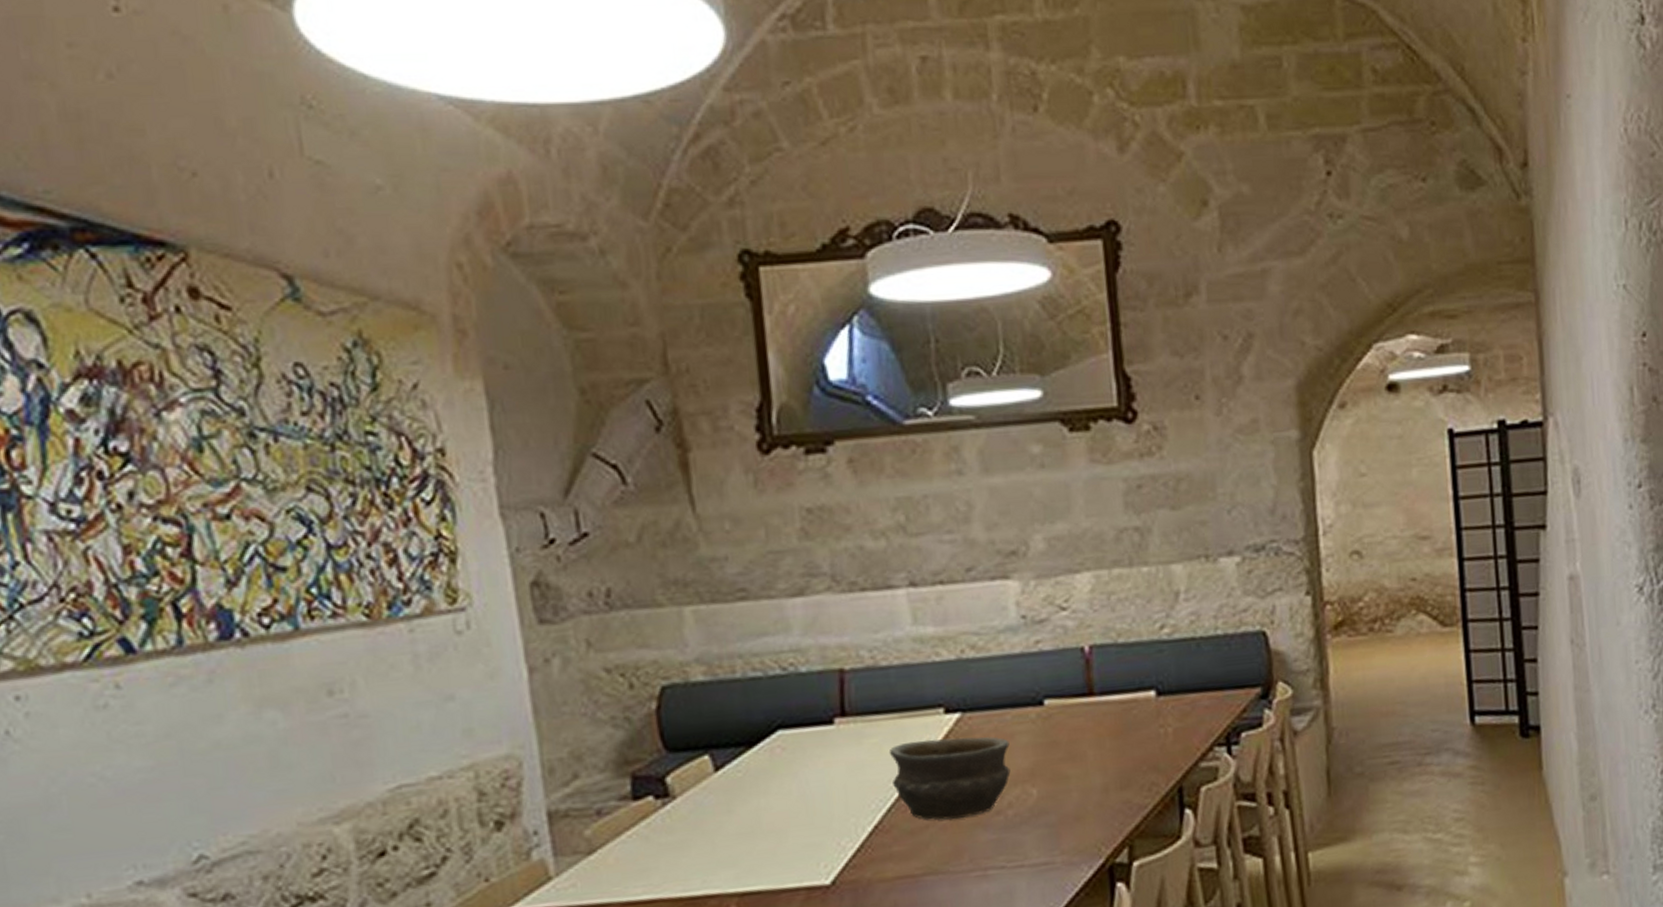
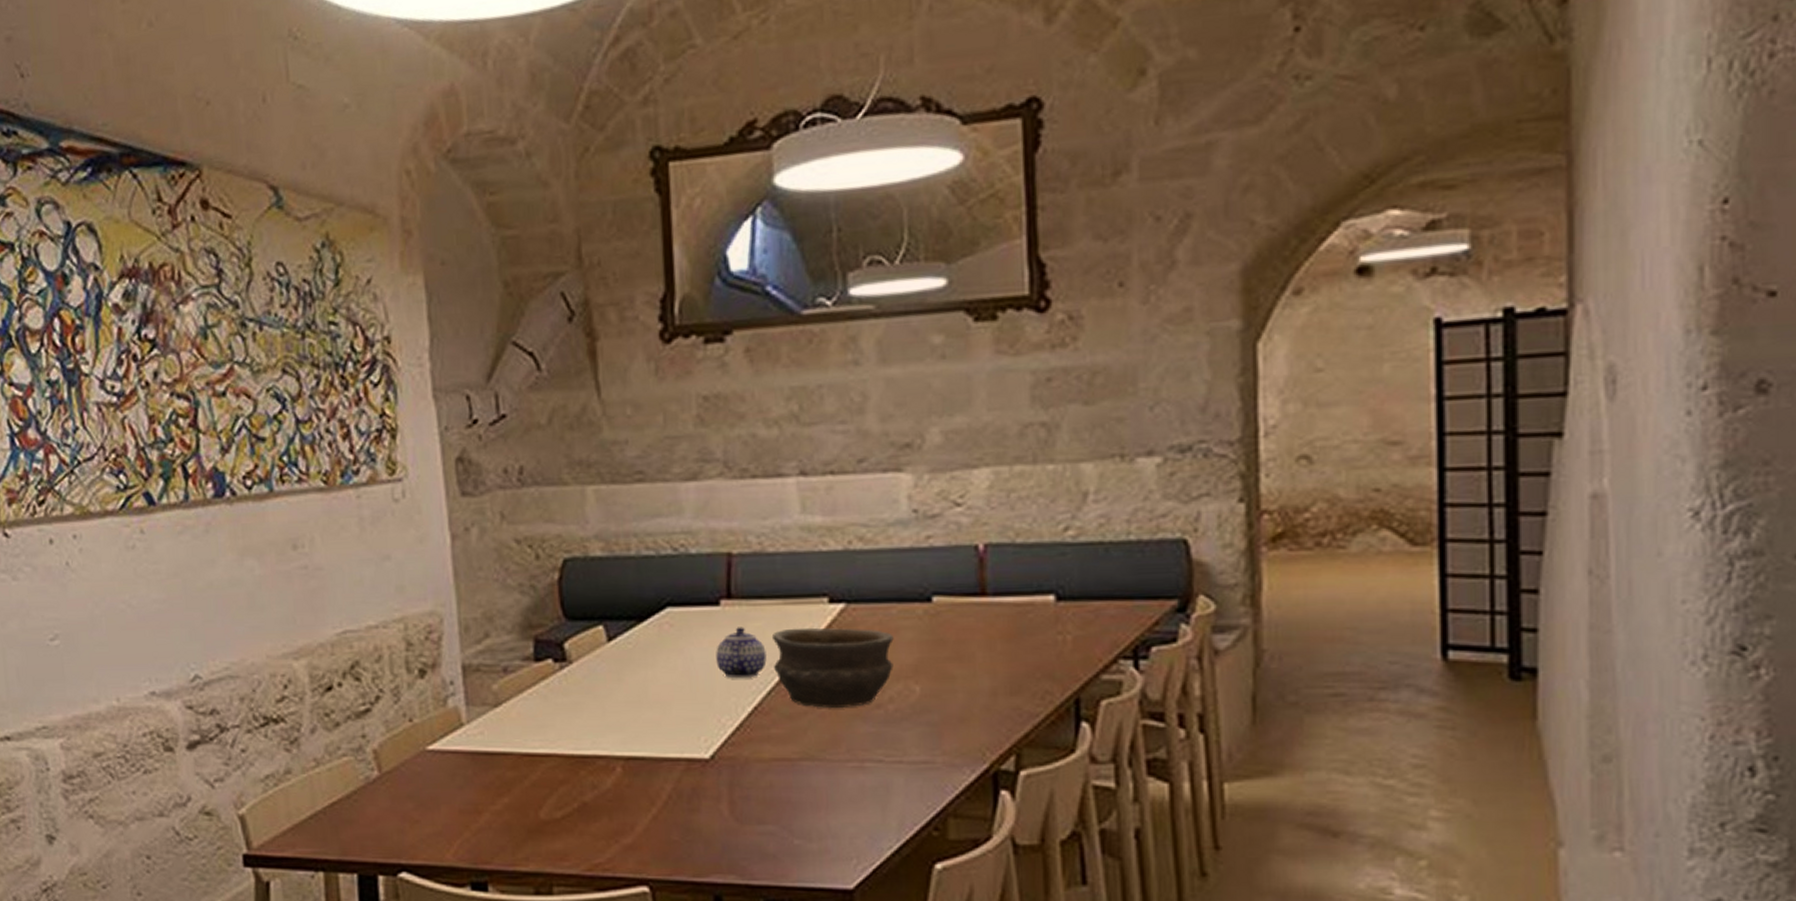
teapot: none [832,744,885,799] -> present [716,627,767,679]

